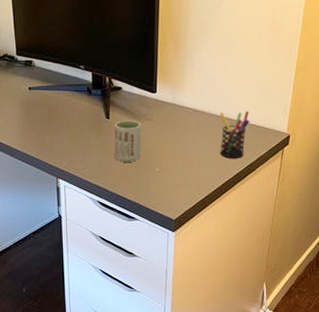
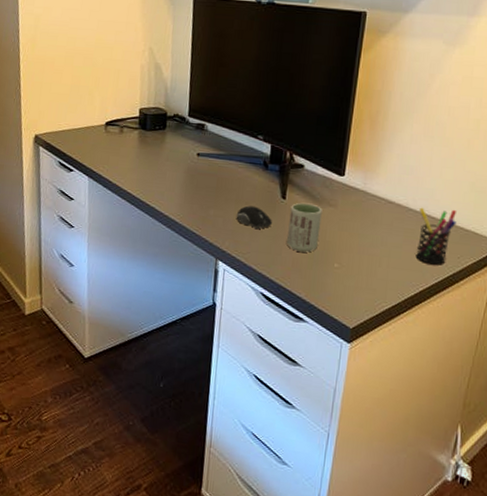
computer mouse: none [69,128,100,147] -> present [236,205,272,229]

